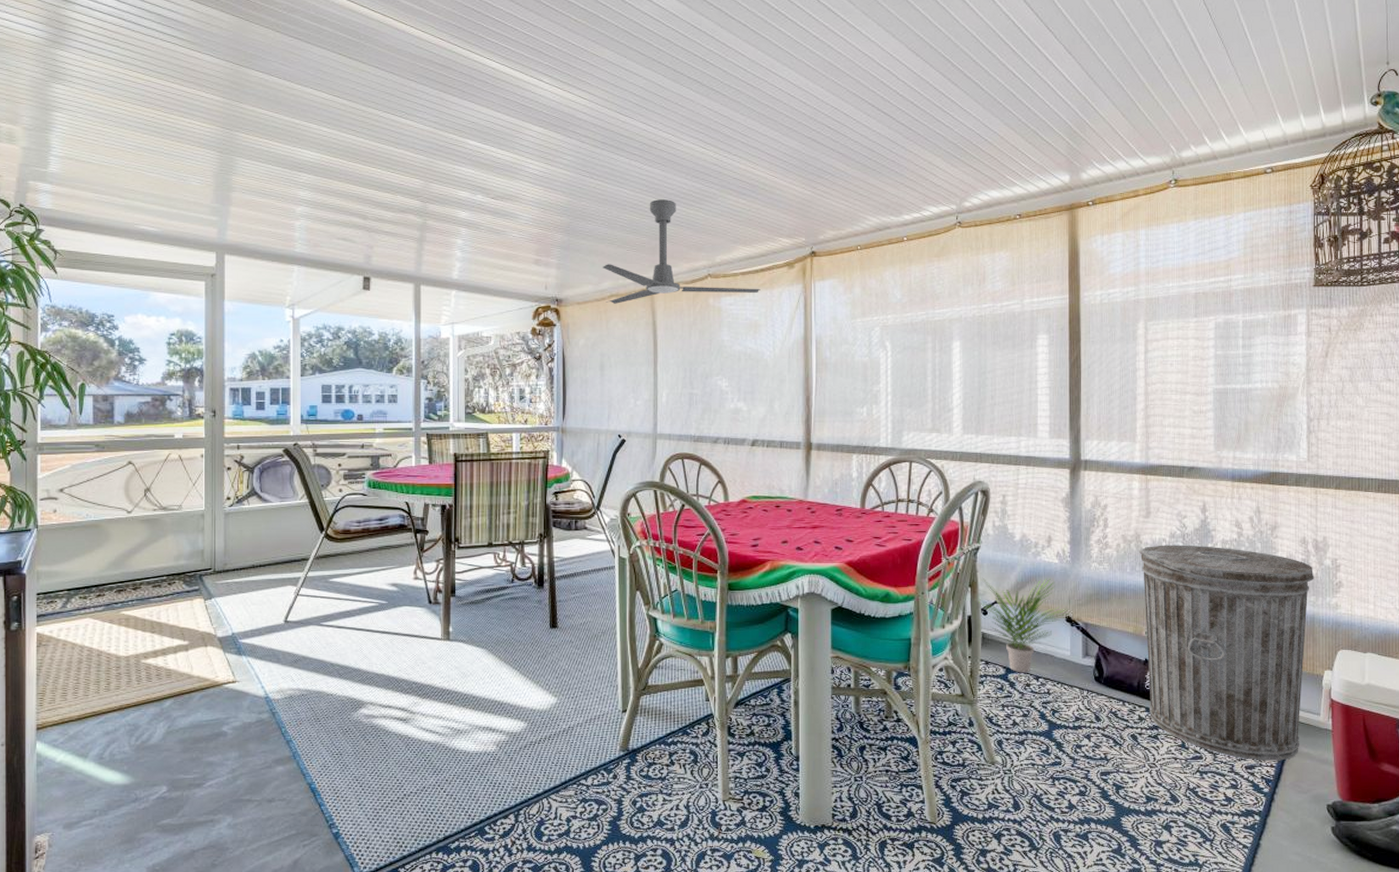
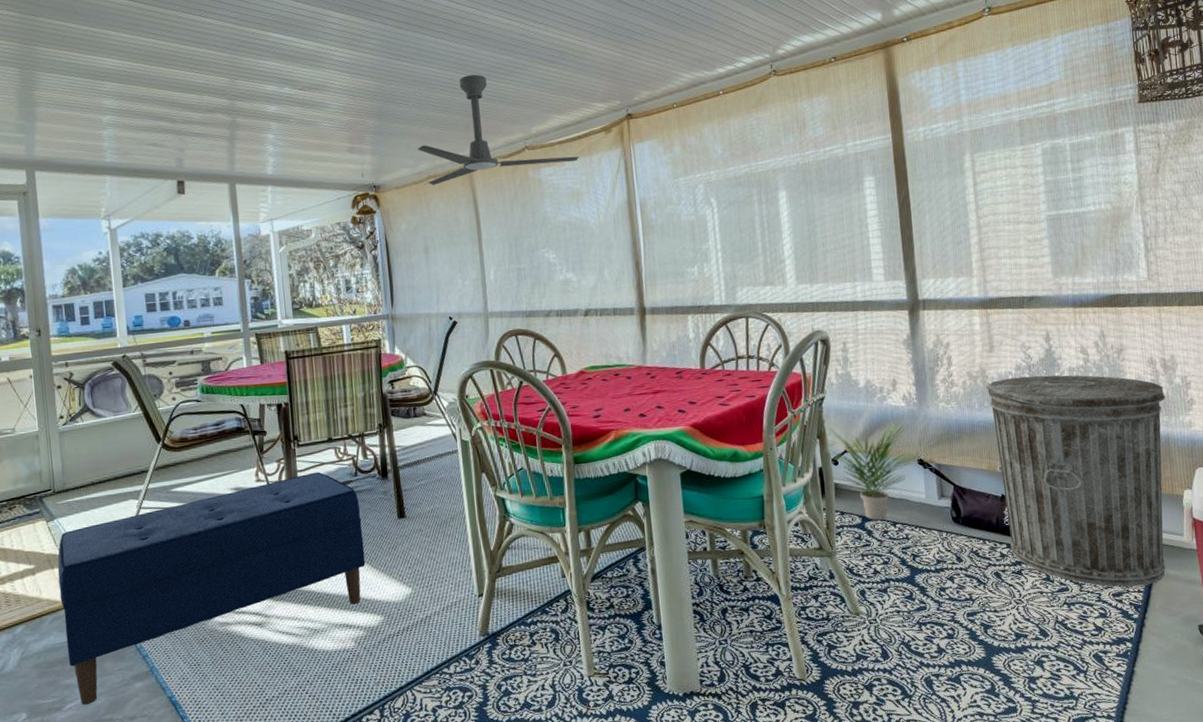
bench: none [210,575,514,784] -> present [57,472,366,706]

